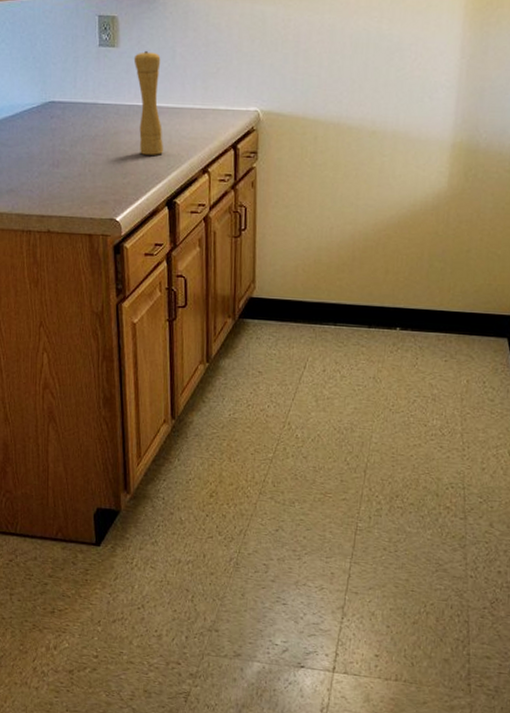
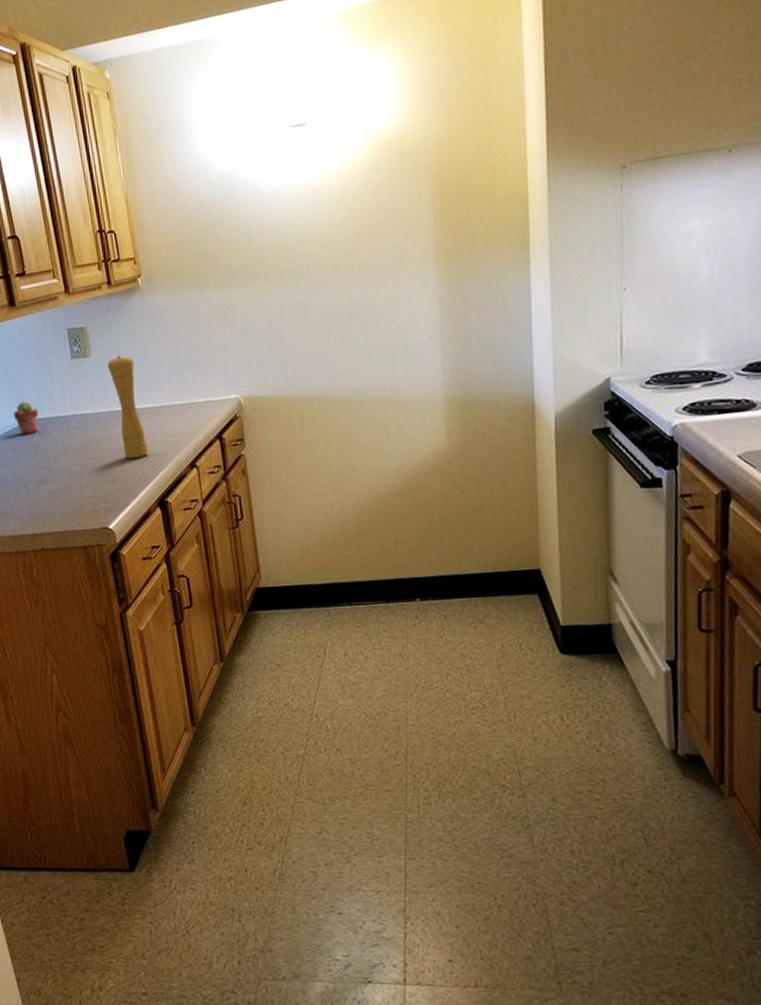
potted succulent: none [34,81,60,116] -> present [13,401,39,435]

